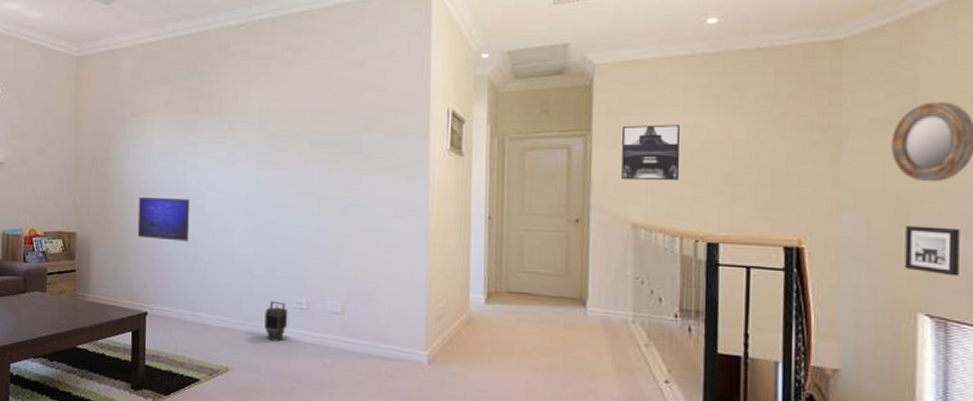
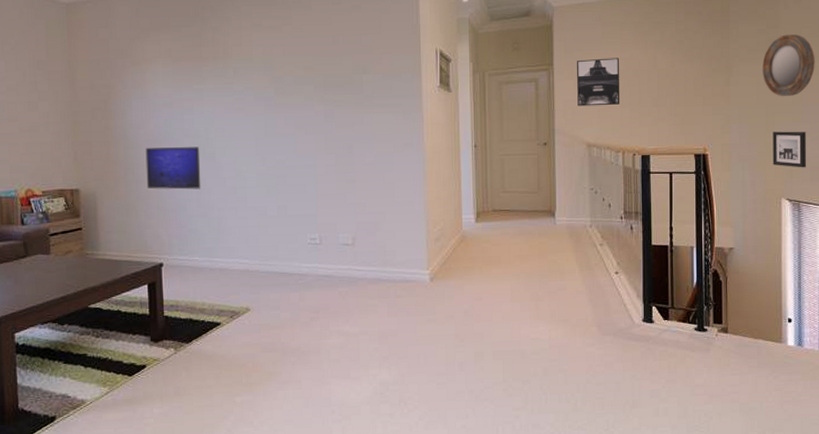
lantern: present [264,301,288,342] -> none [281,239,303,277]

